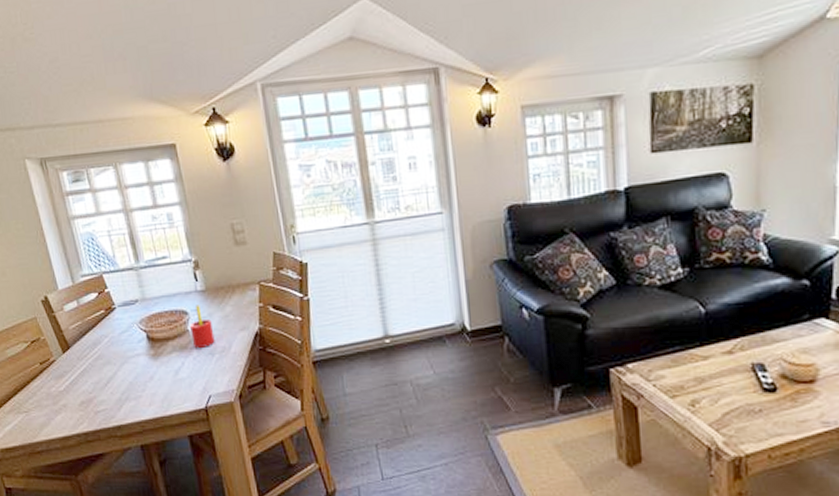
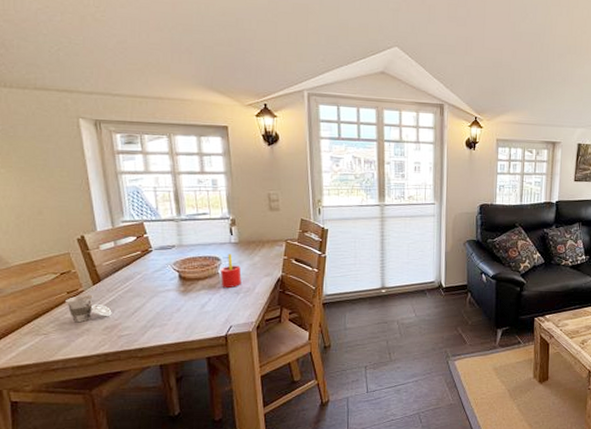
cup: none [39,364,86,398] -> present [65,294,112,323]

